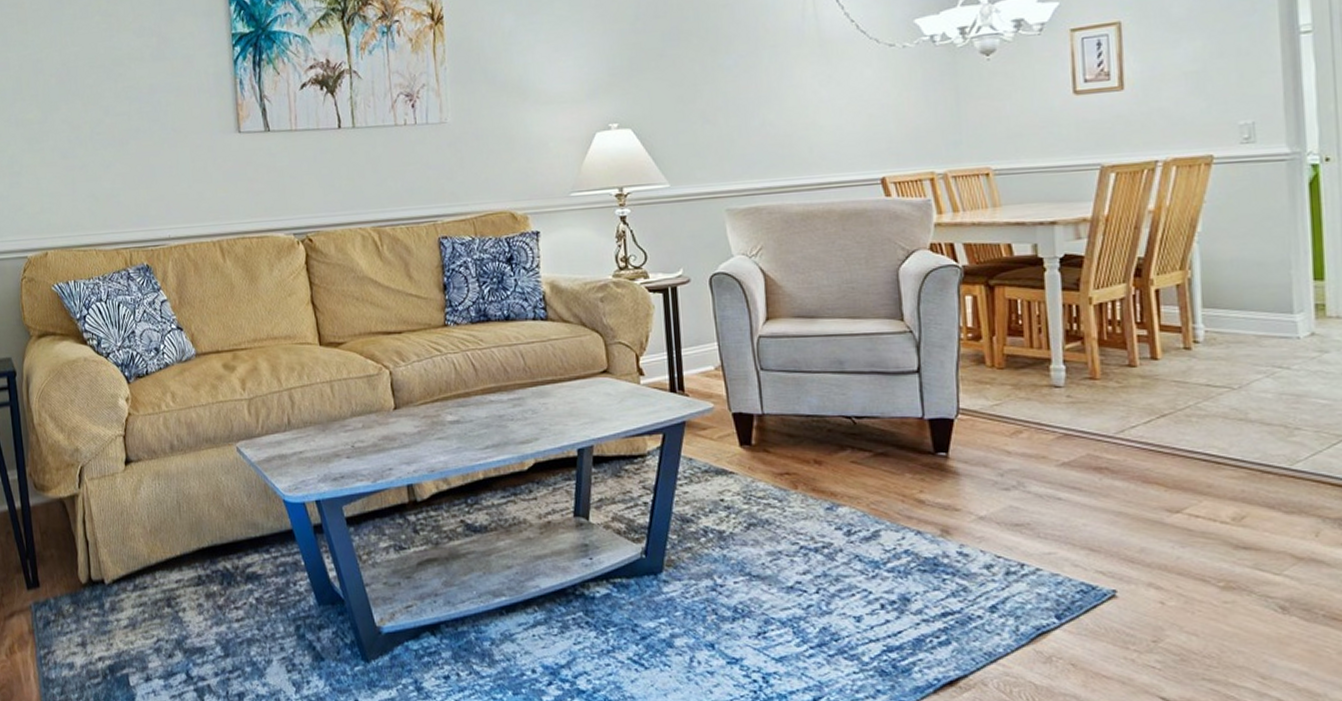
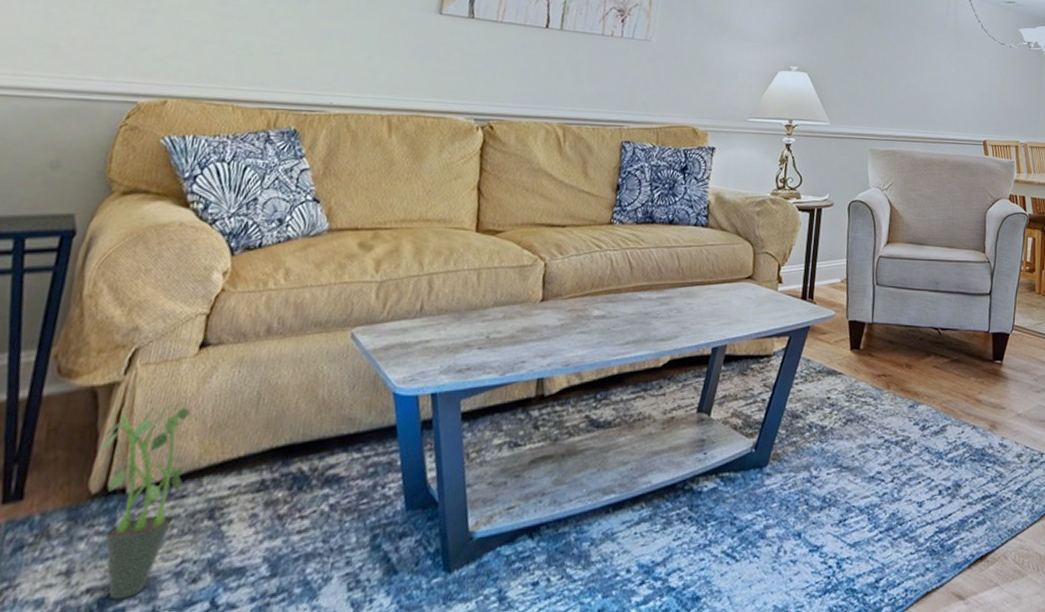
potted plant: none [79,510,143,667] -> present [100,402,190,600]

